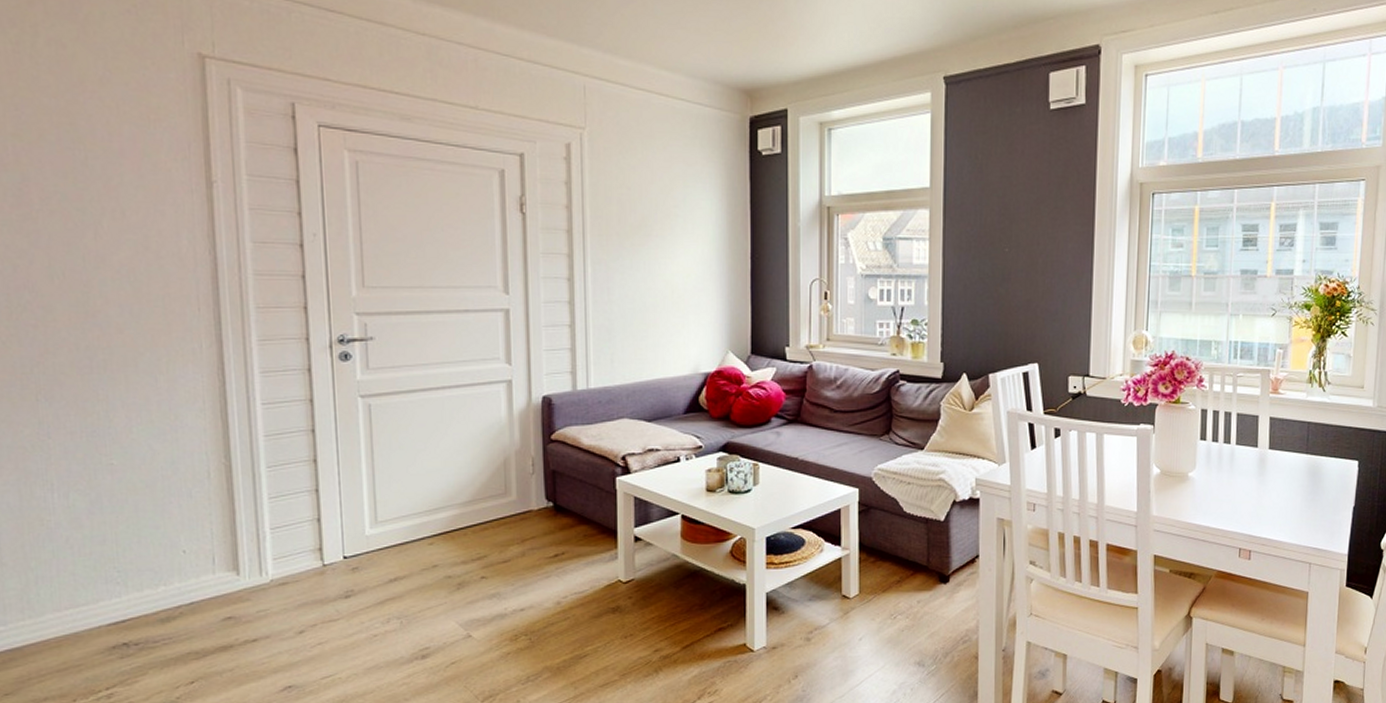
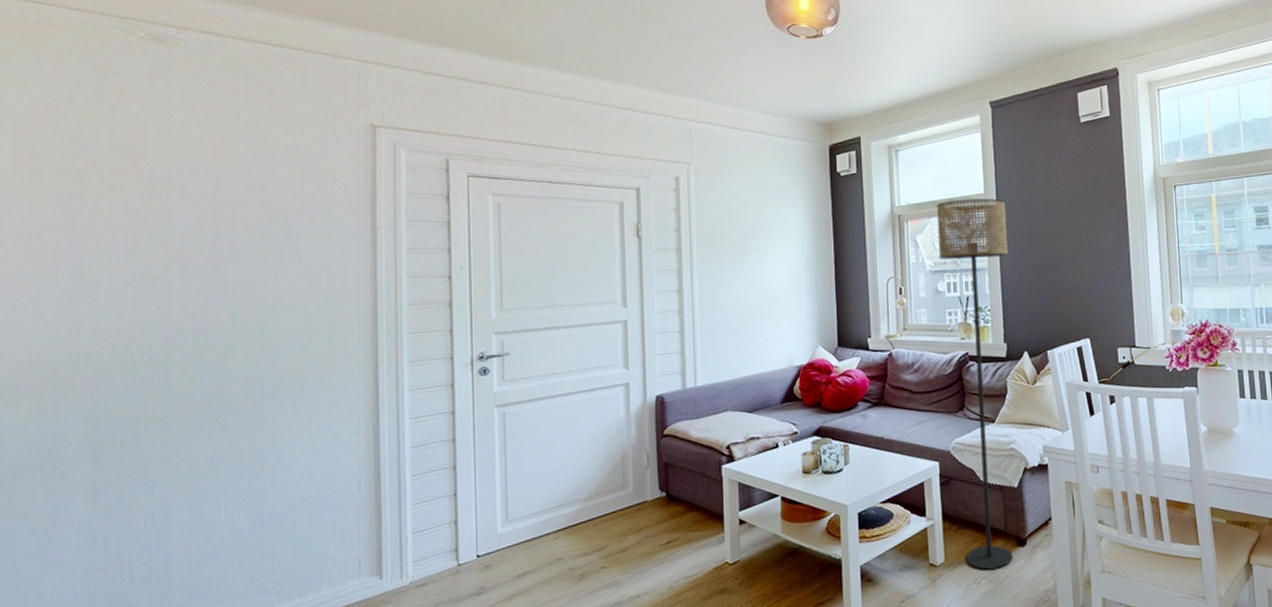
floor lamp: none [872,193,953,605] -> present [936,198,1013,570]

